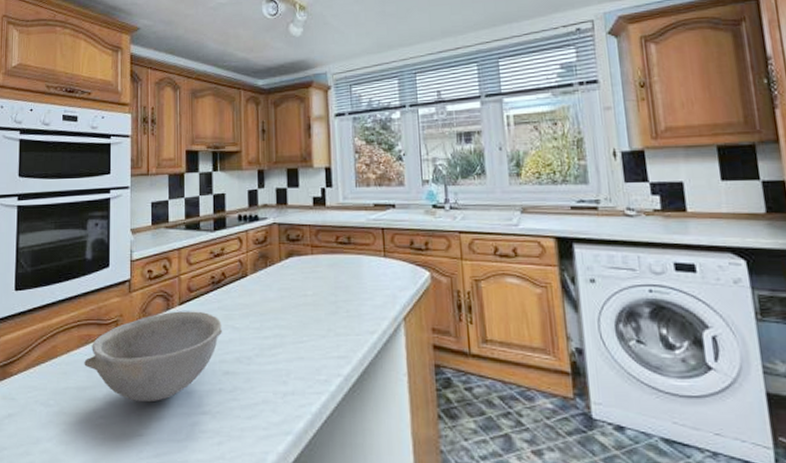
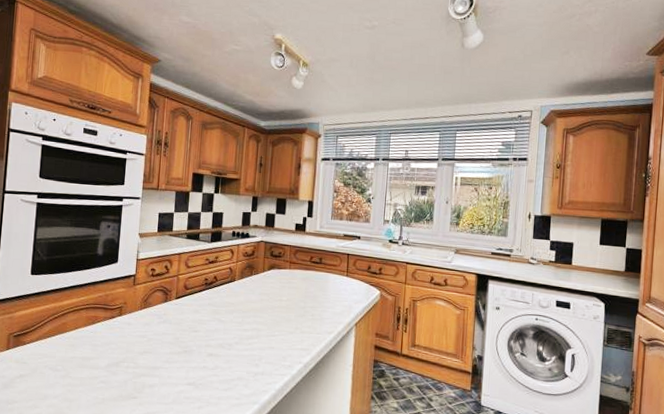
bowl: present [84,311,222,403] -> none [90,303,210,373]

